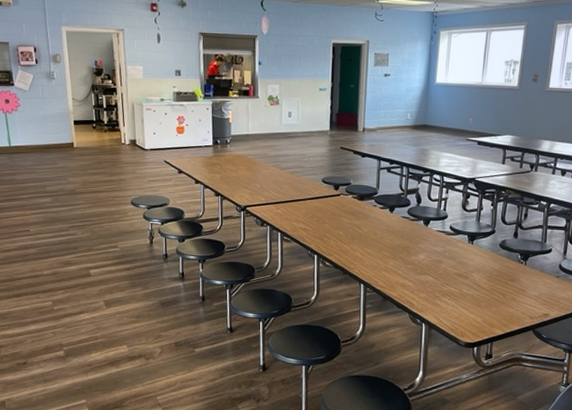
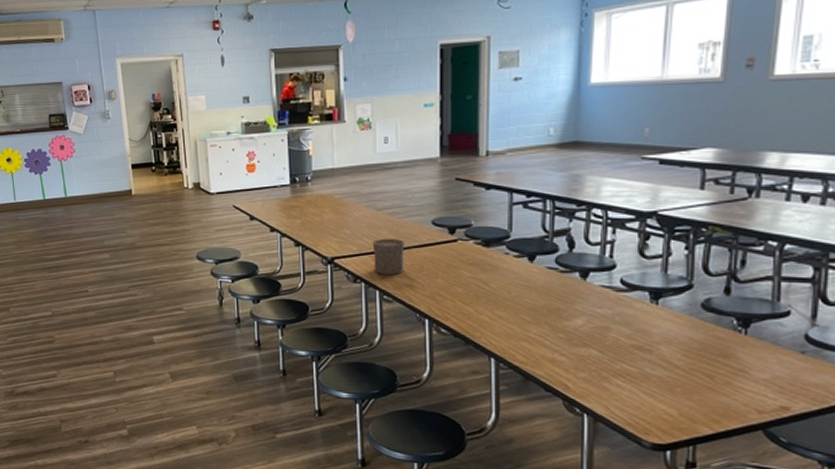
cup: none [277,191,301,220] -> present [372,238,404,274]

